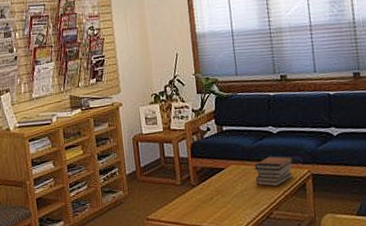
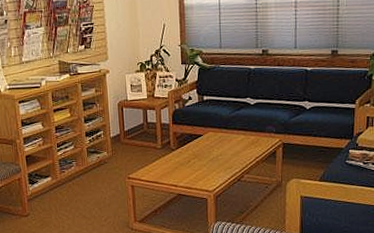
book stack: present [254,155,294,186] -> none [230,125,267,153]

